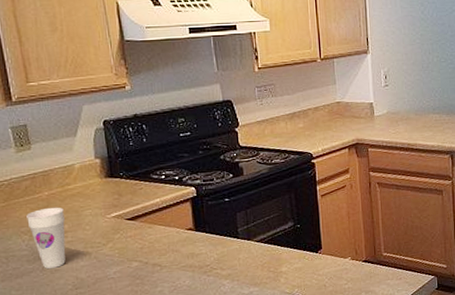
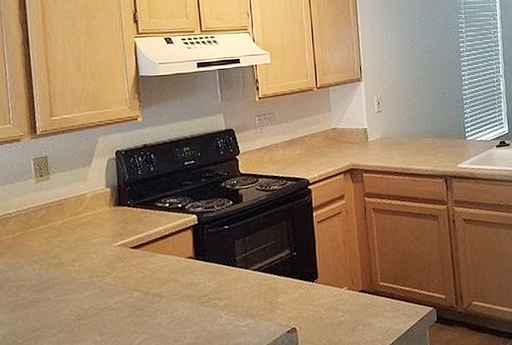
cup: present [26,207,66,269] -> none [39,235,74,299]

